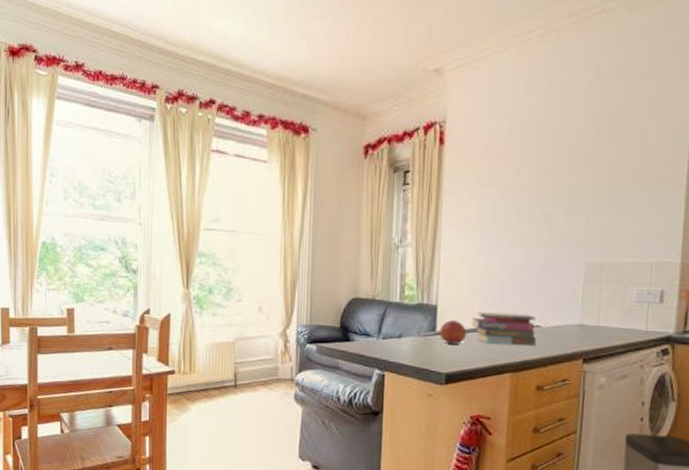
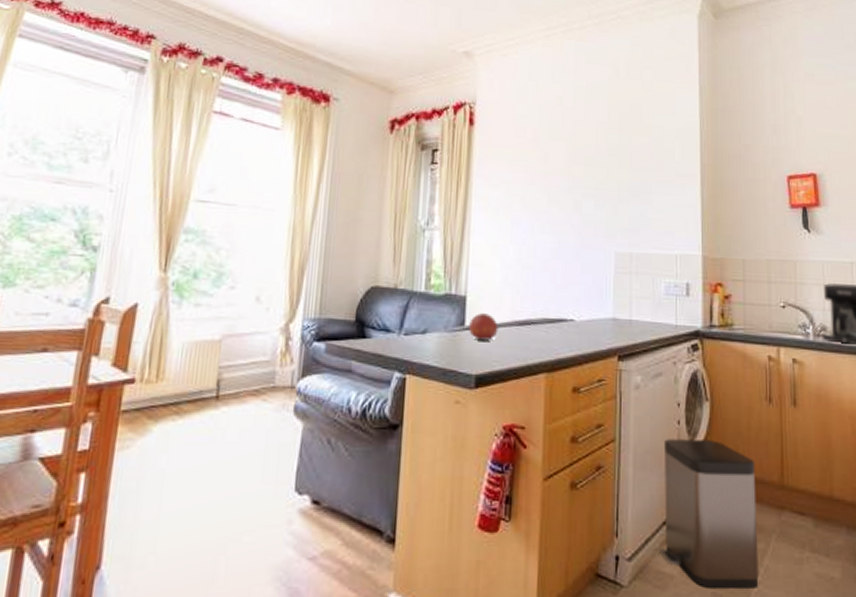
books: present [472,312,536,347] -> none [503,304,570,343]

